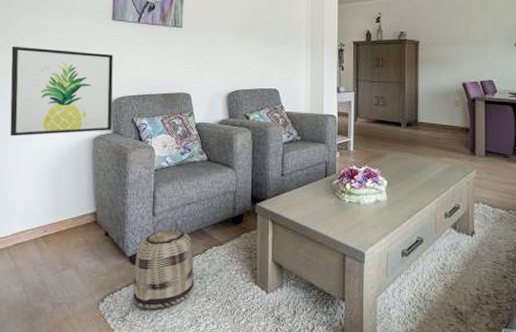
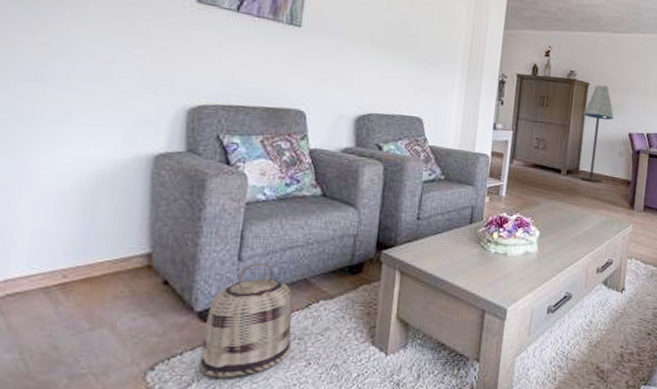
wall art: present [10,46,113,136] -> none [11,14,195,148]
floor lamp: none [417,41,446,132] -> present [579,85,614,182]

